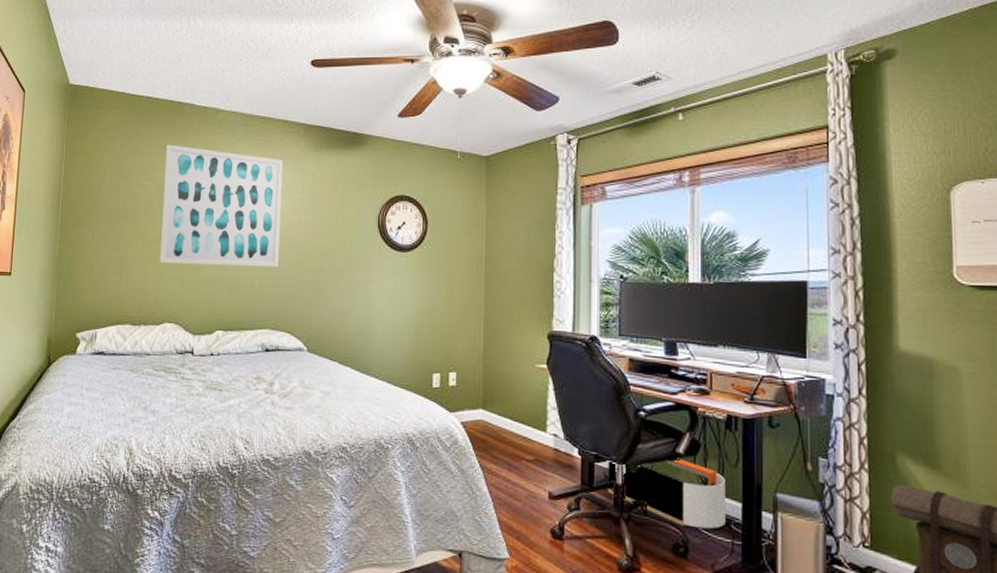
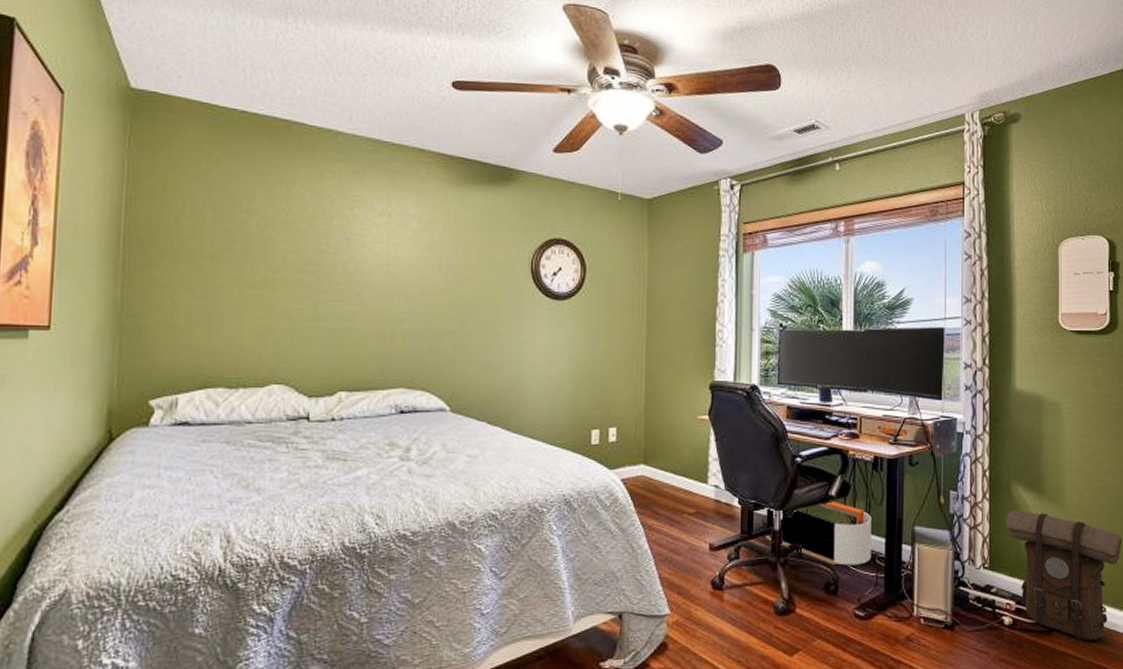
wall art: present [160,144,283,267] -> none [263,170,419,318]

